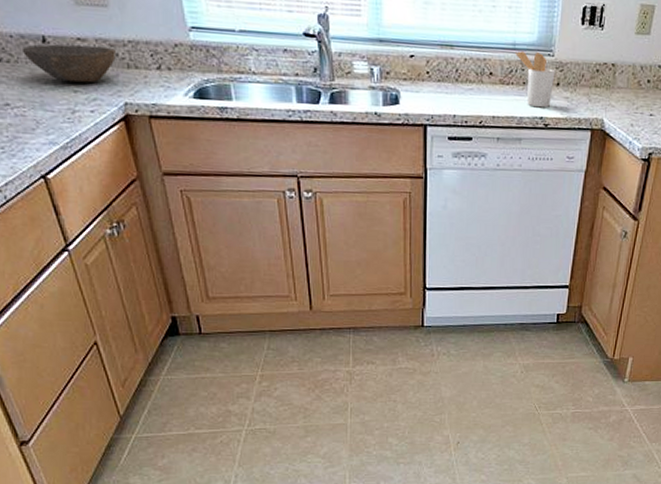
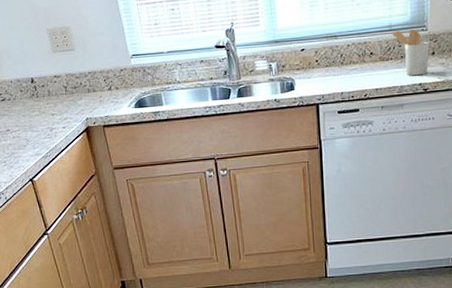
bowl: present [23,44,116,83] -> none [19,79,80,109]

